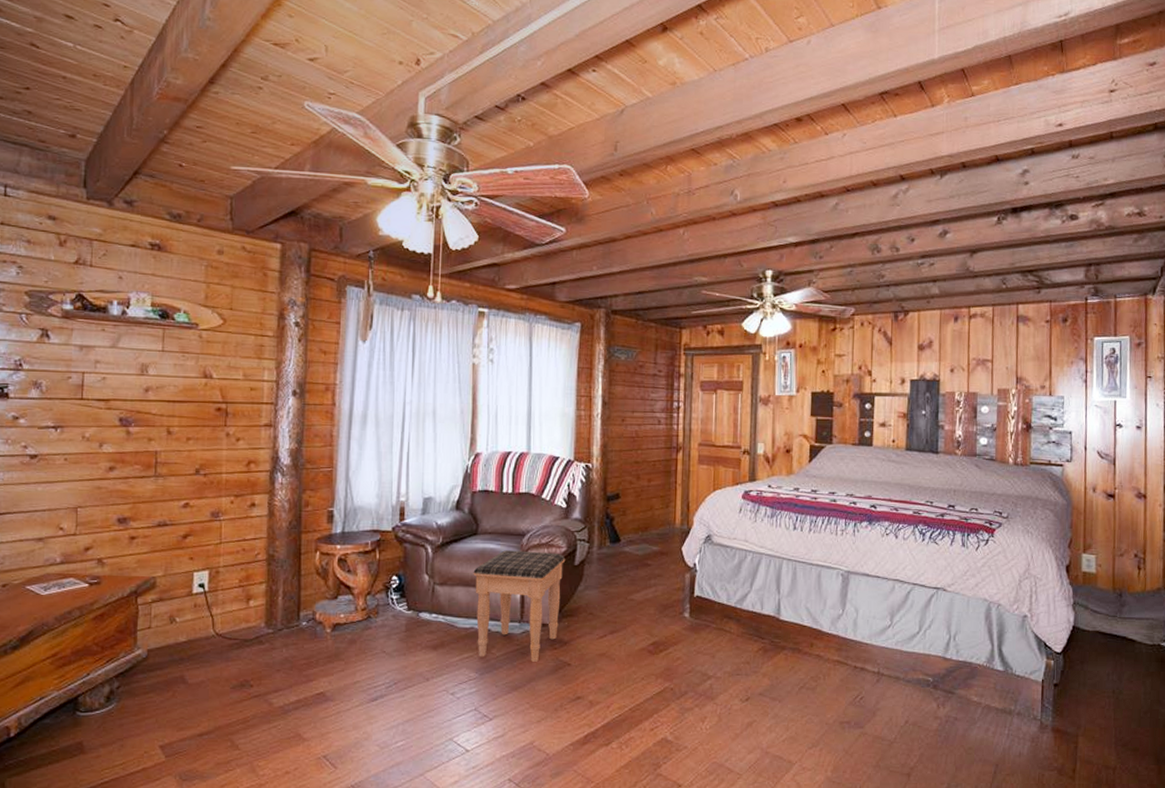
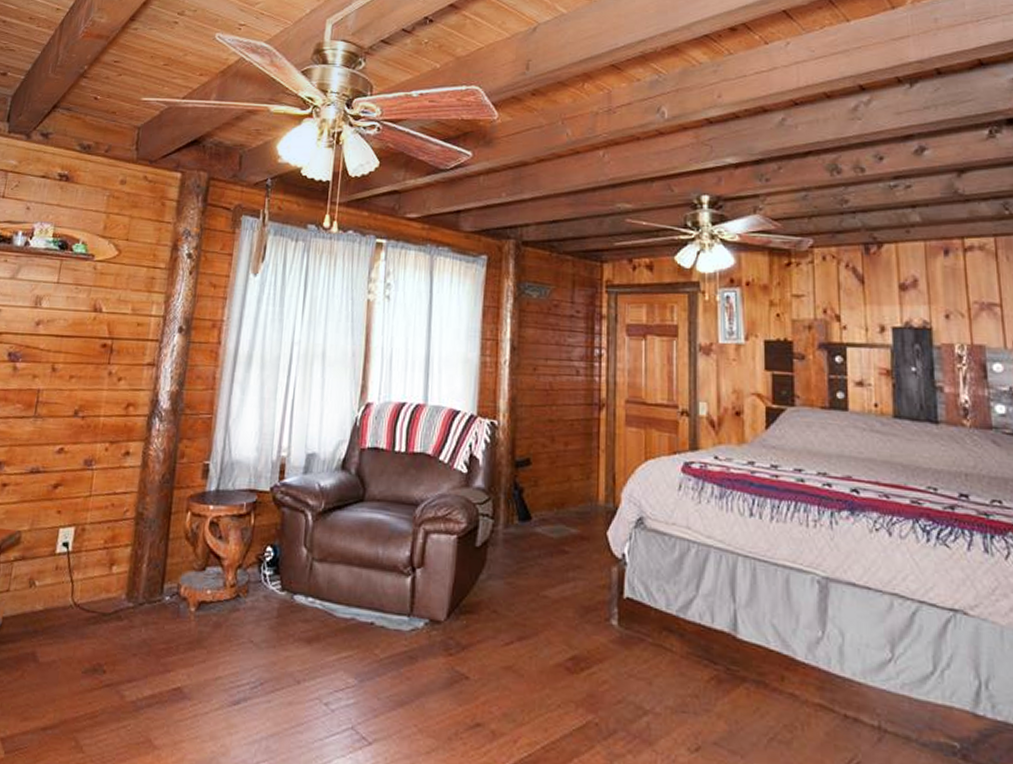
footstool: present [473,550,566,662] -> none [357,522,466,671]

